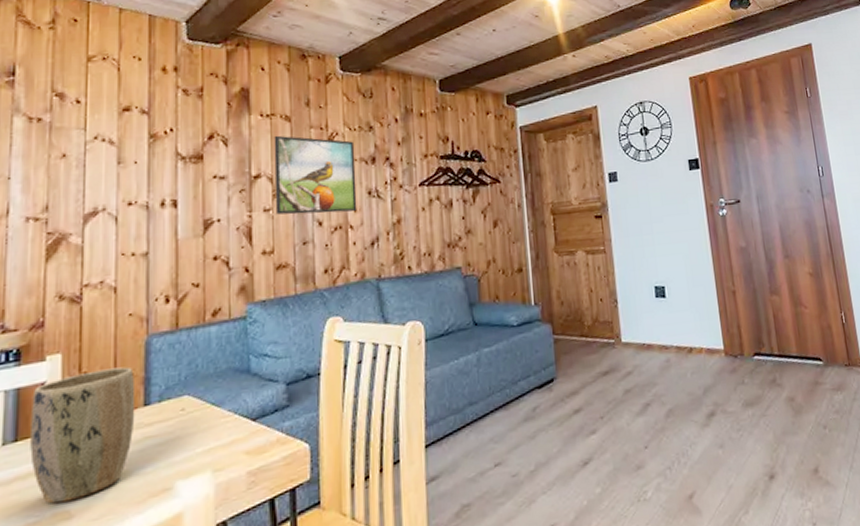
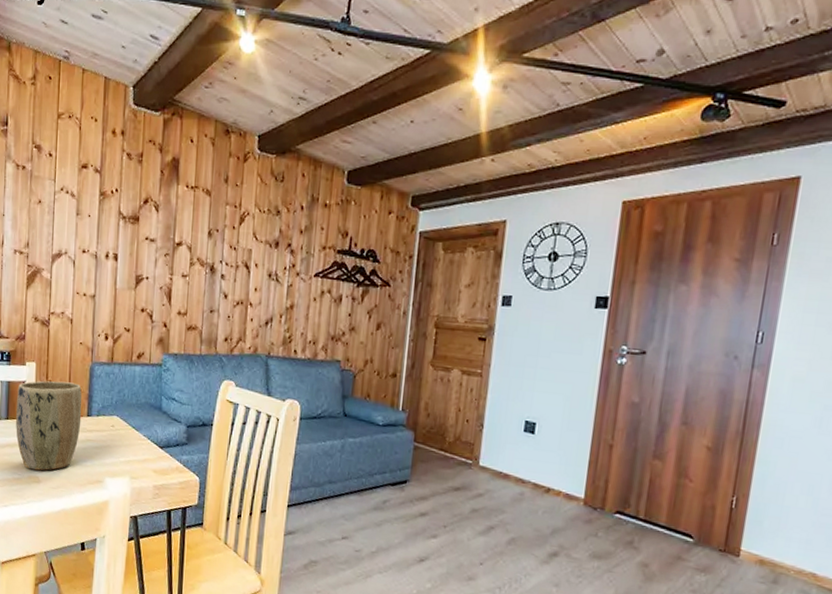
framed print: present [274,135,357,215] -> none [191,207,262,291]

